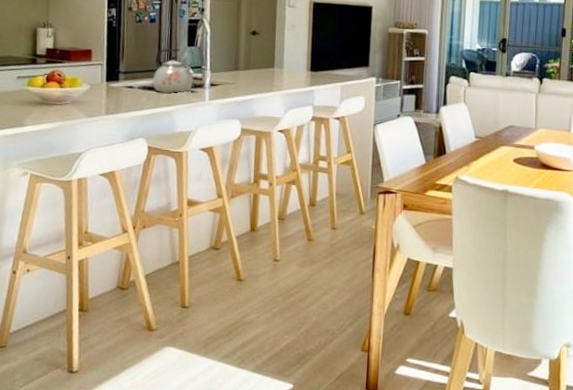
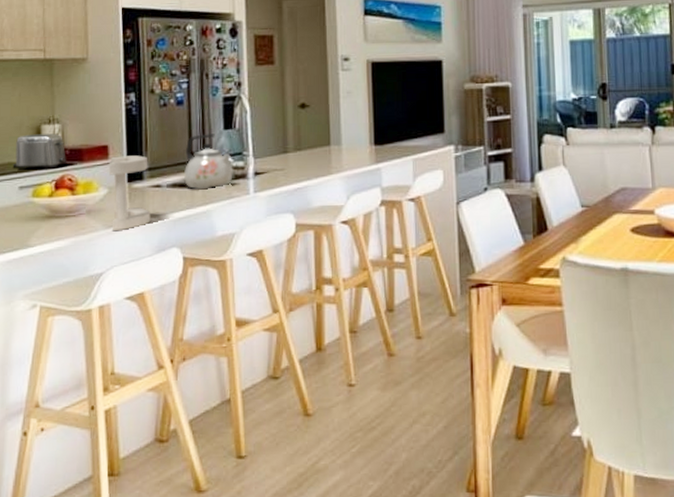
toaster: none [12,34,57,65] -> present [12,133,66,170]
paper towel holder: none [91,59,124,121] -> present [108,155,151,232]

